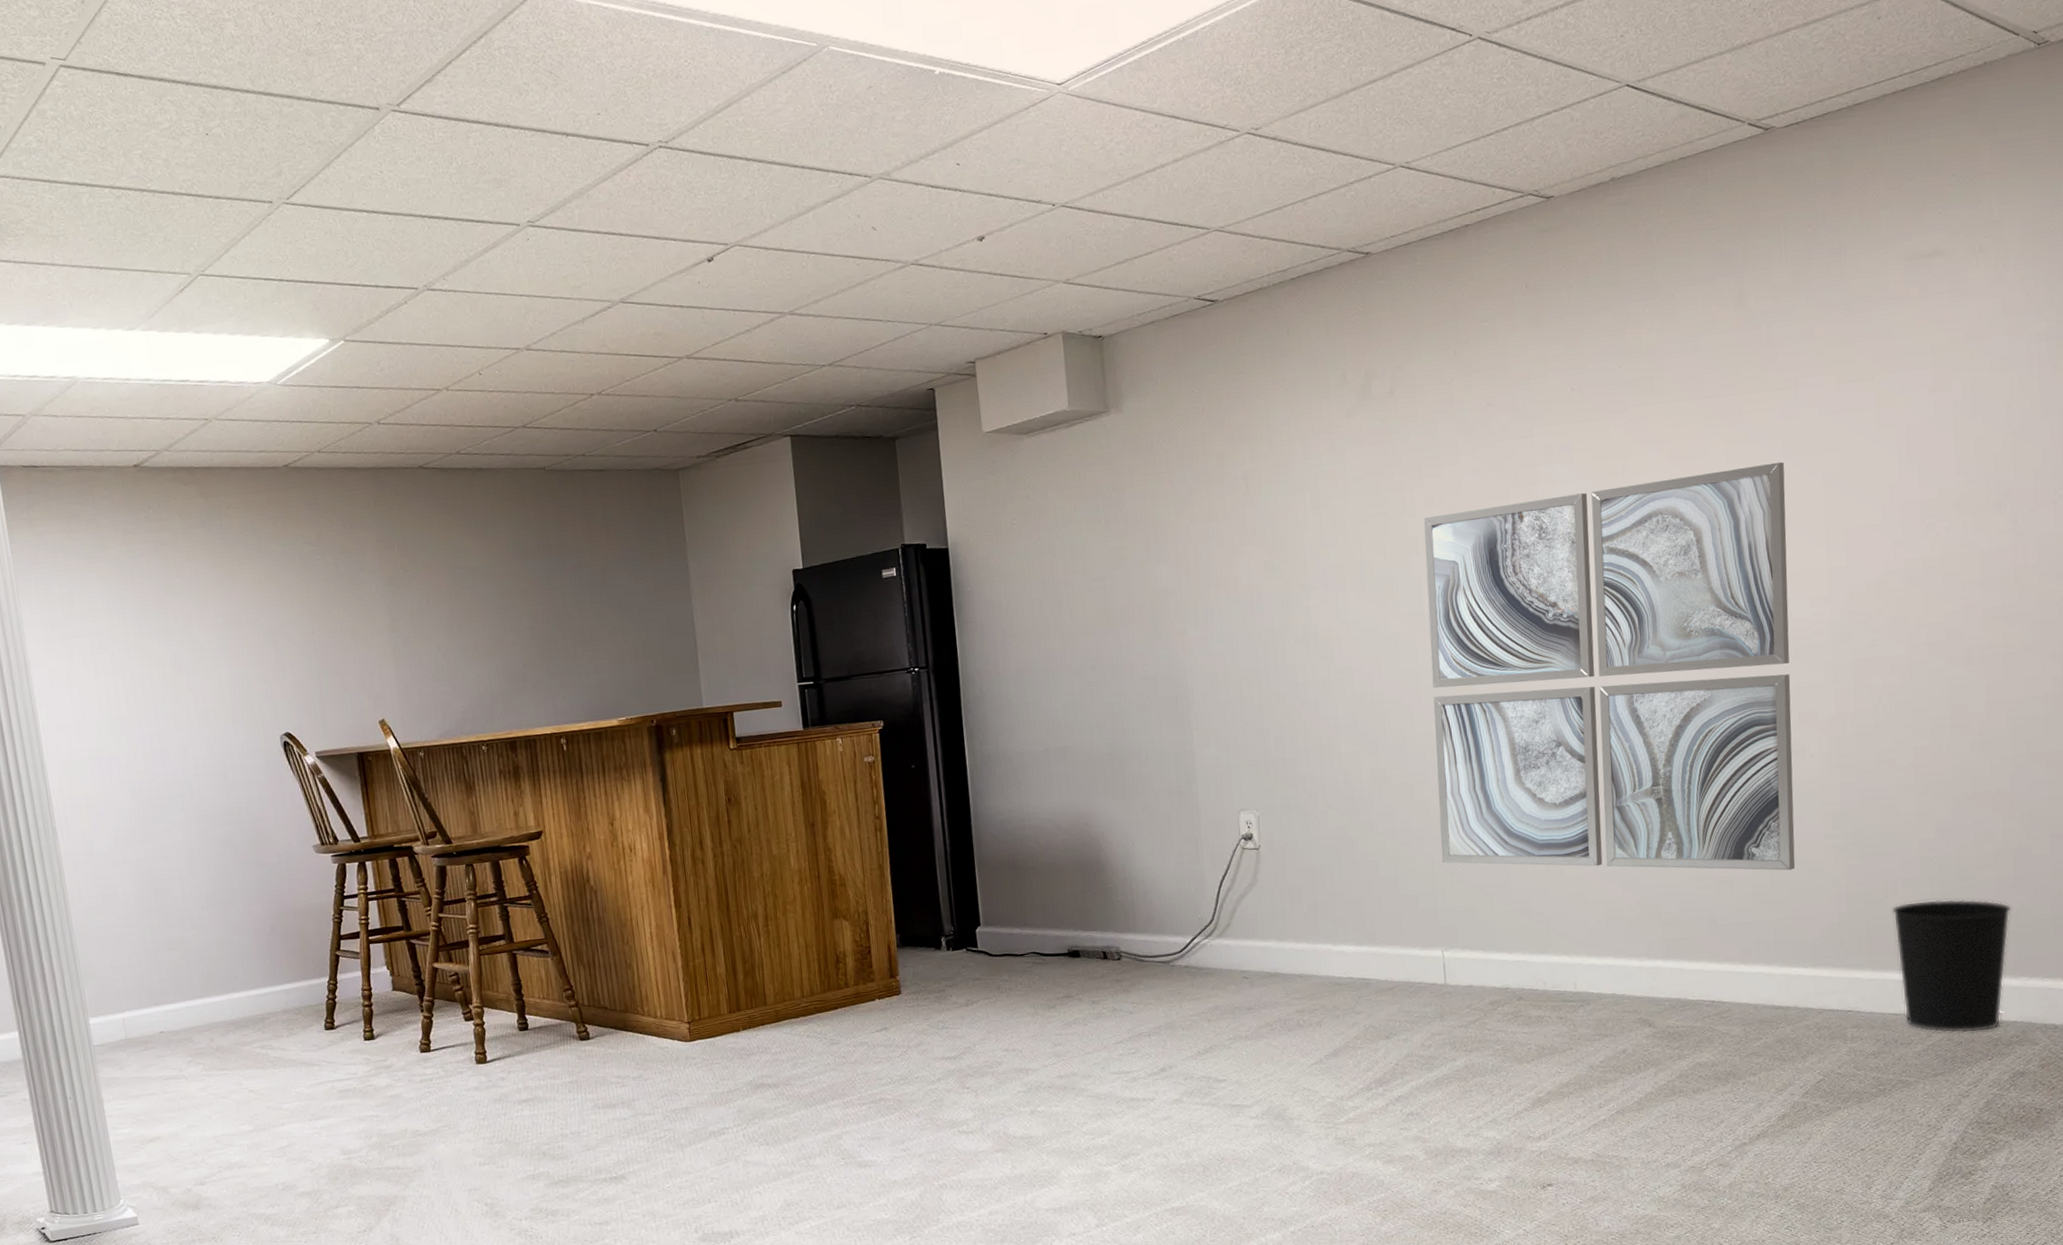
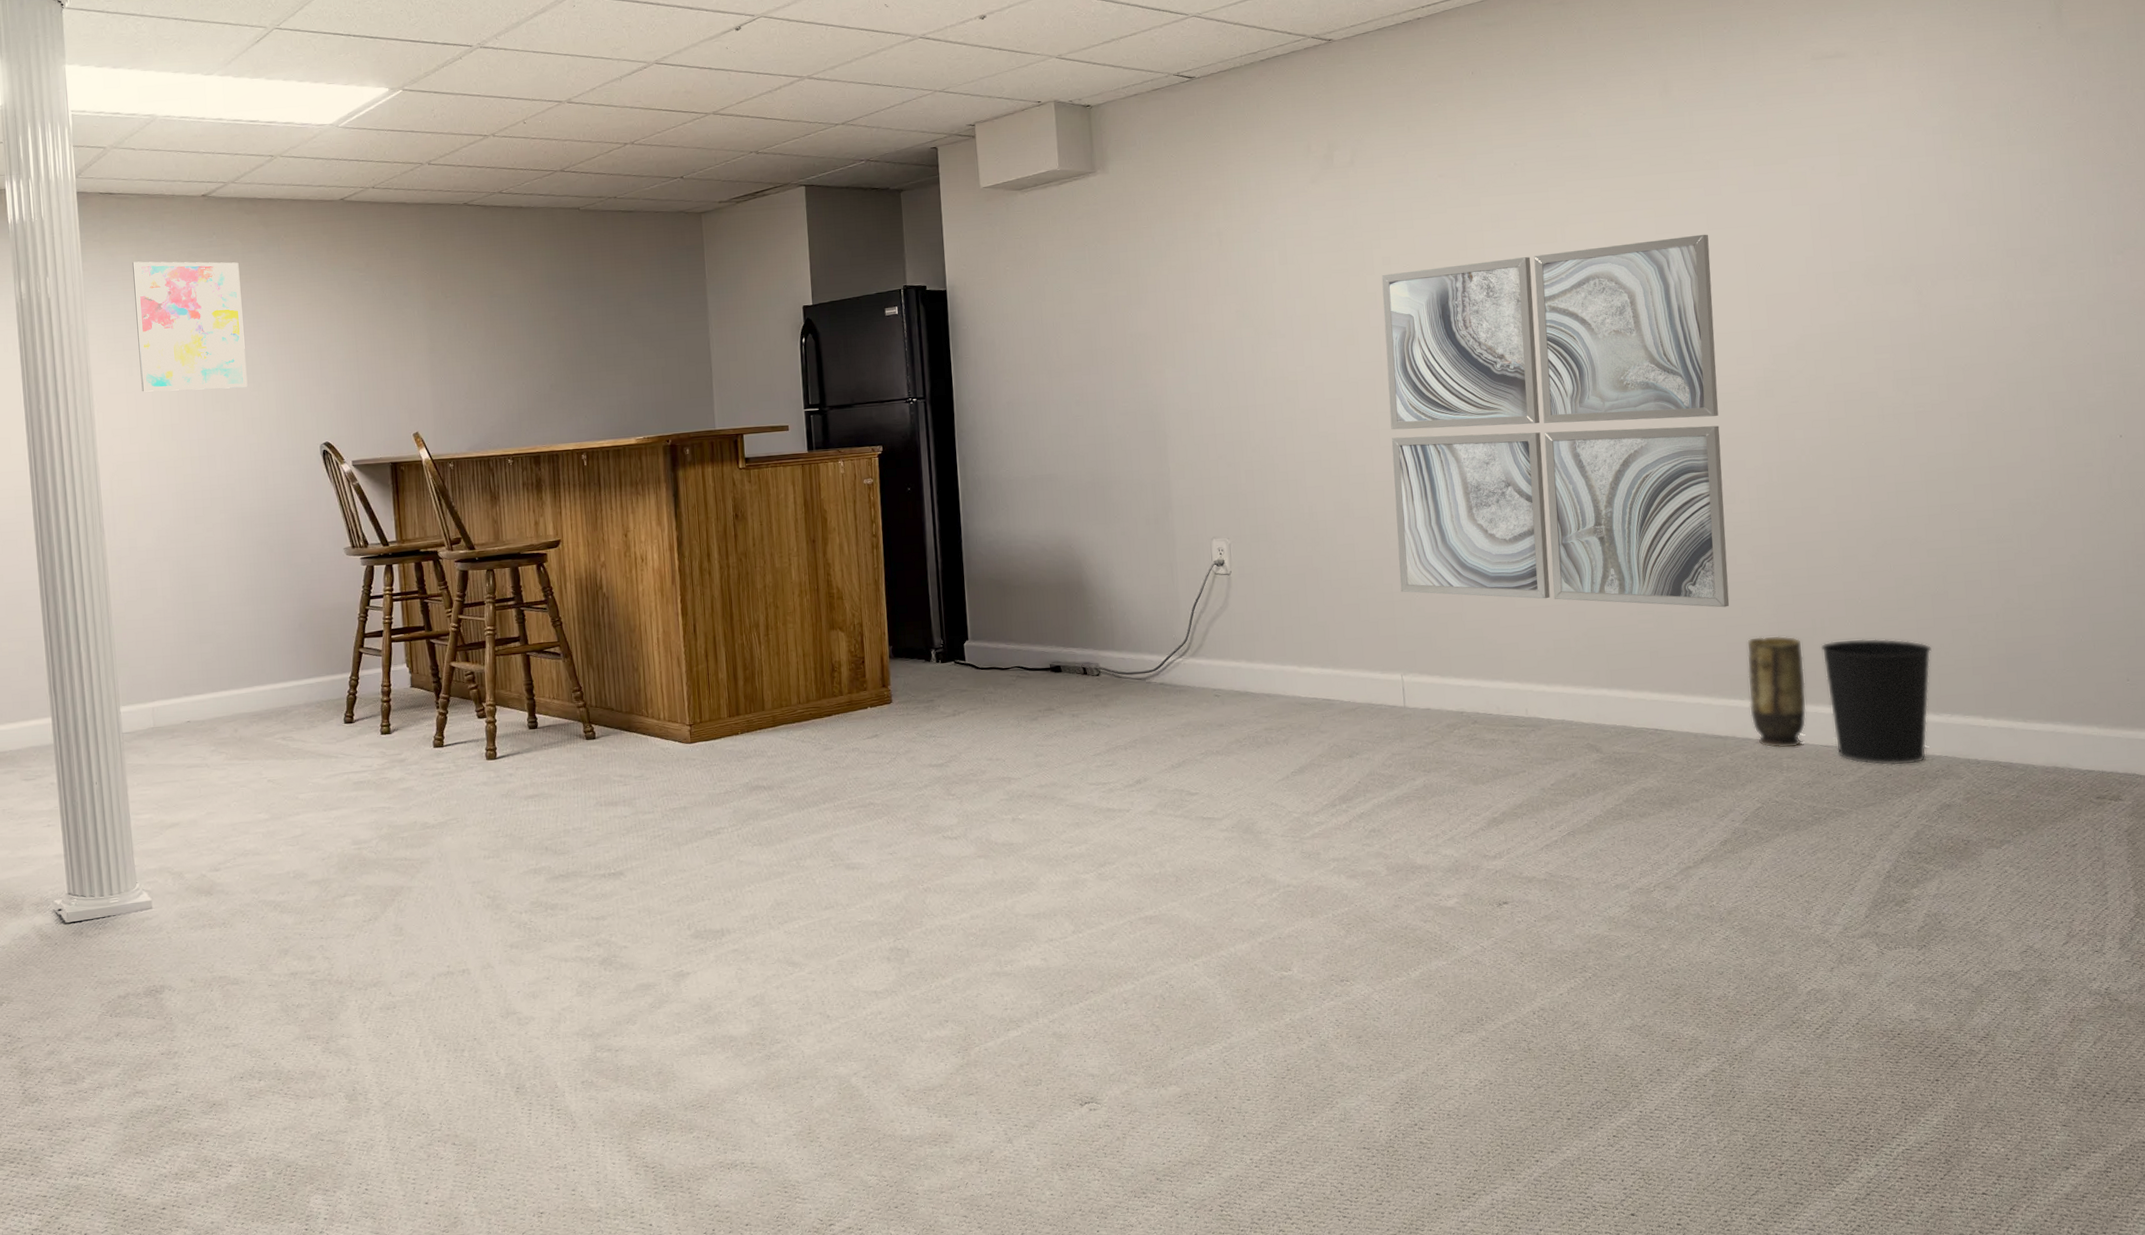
wall art: none [64,538,198,684] -> present [132,261,248,392]
vase: none [1812,898,1875,1018] -> present [1746,635,1807,749]

